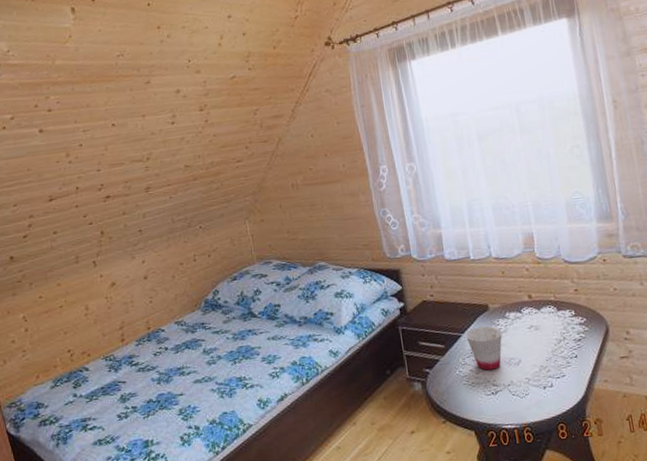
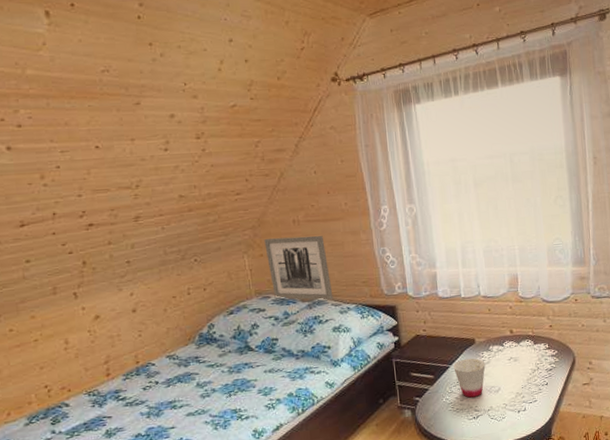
wall art: none [264,199,335,265] -> present [264,235,333,301]

